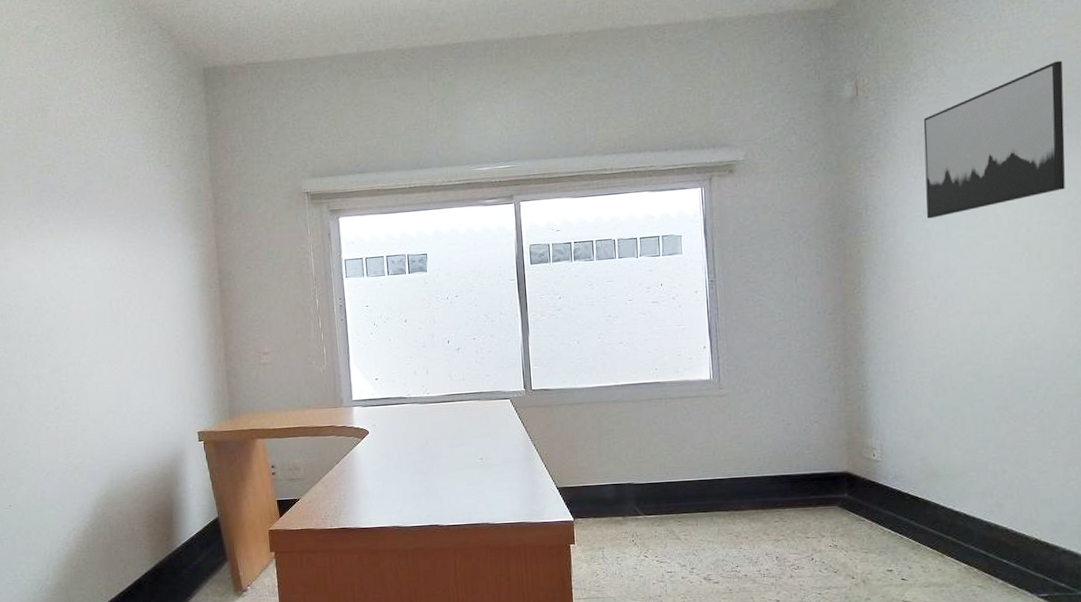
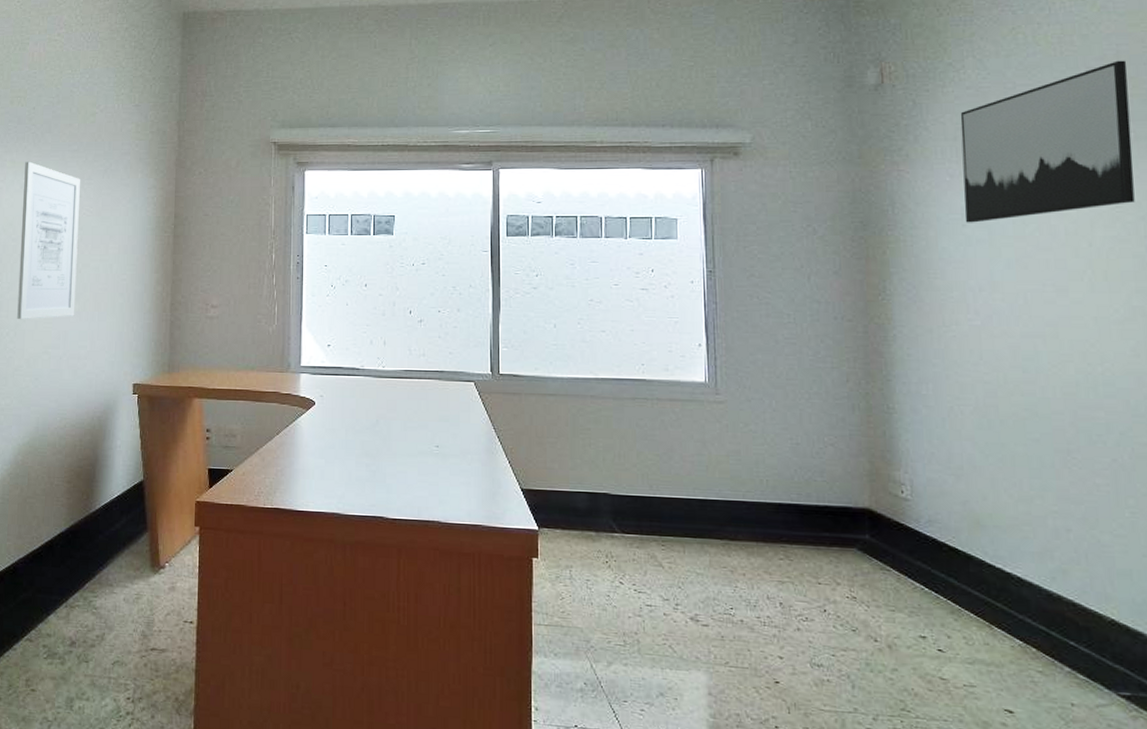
wall art: none [63,229,134,384] -> present [17,161,80,320]

